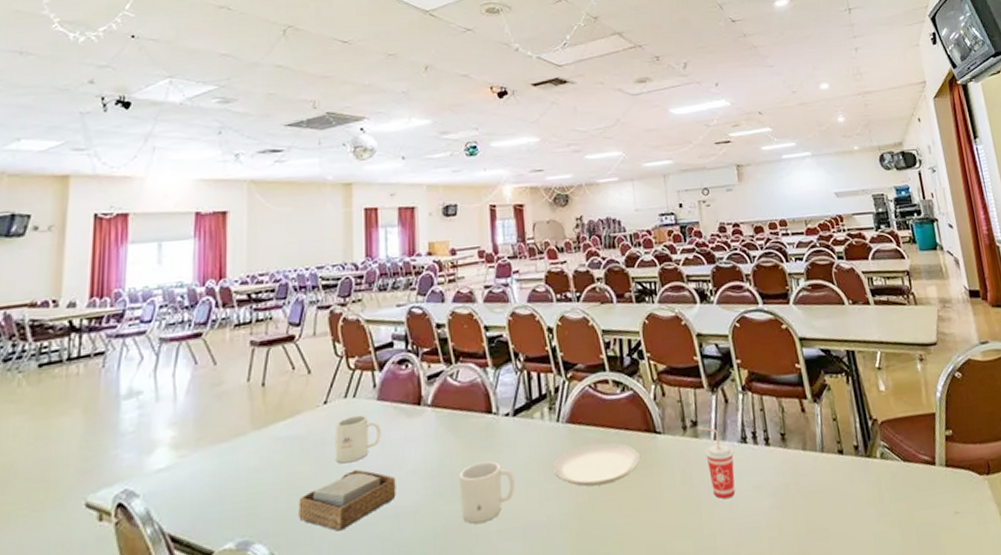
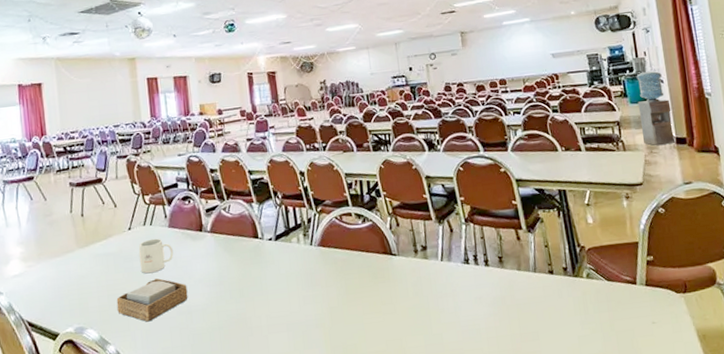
mug: present [459,460,515,524] -> none [235,274,280,320]
plate: present [552,442,640,486] -> none [308,261,379,295]
beverage cup: present [697,426,735,499] -> none [426,250,459,307]
water cooler: none [924,214,968,300] -> present [636,71,675,146]

